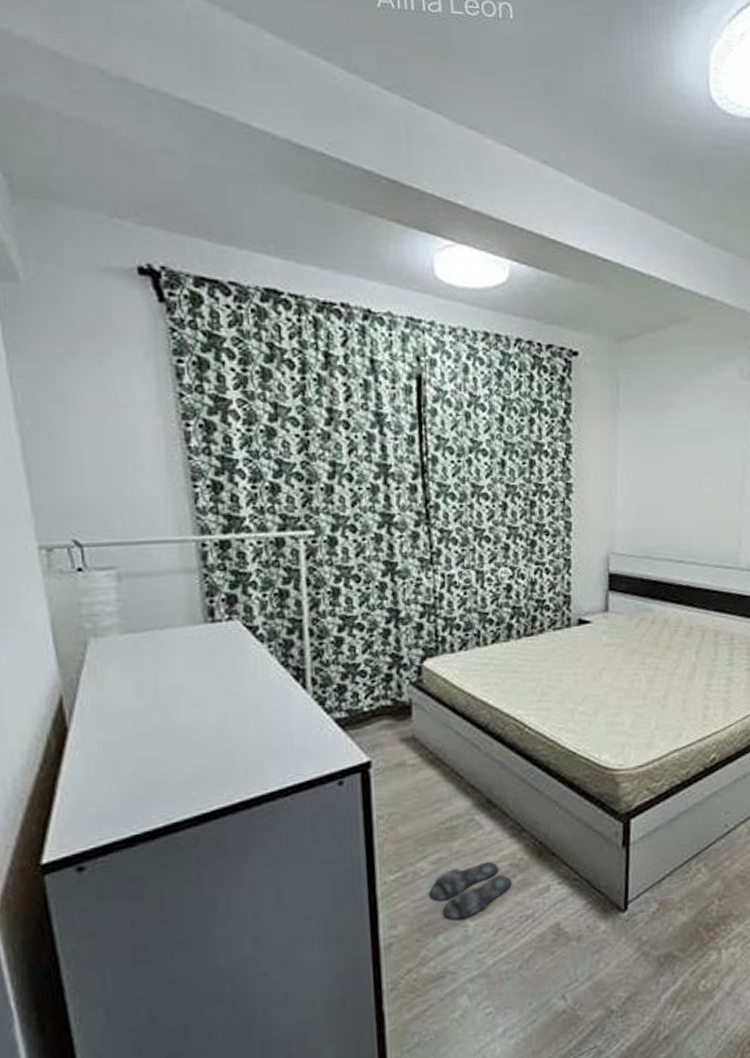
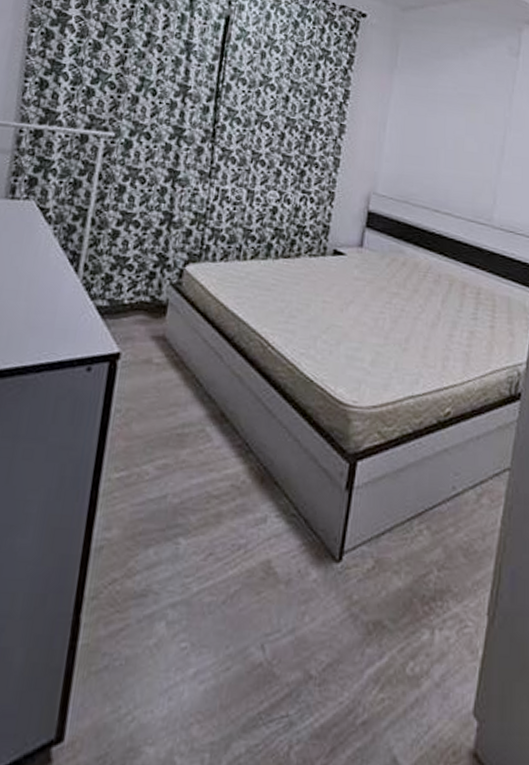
slippers: present [429,861,512,921] -> none [148,477,231,536]

